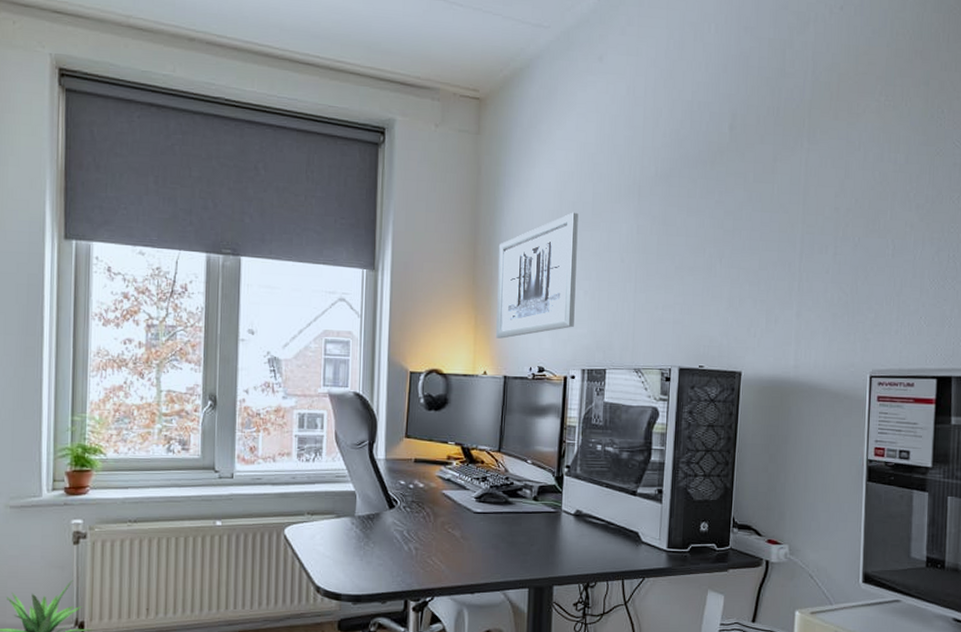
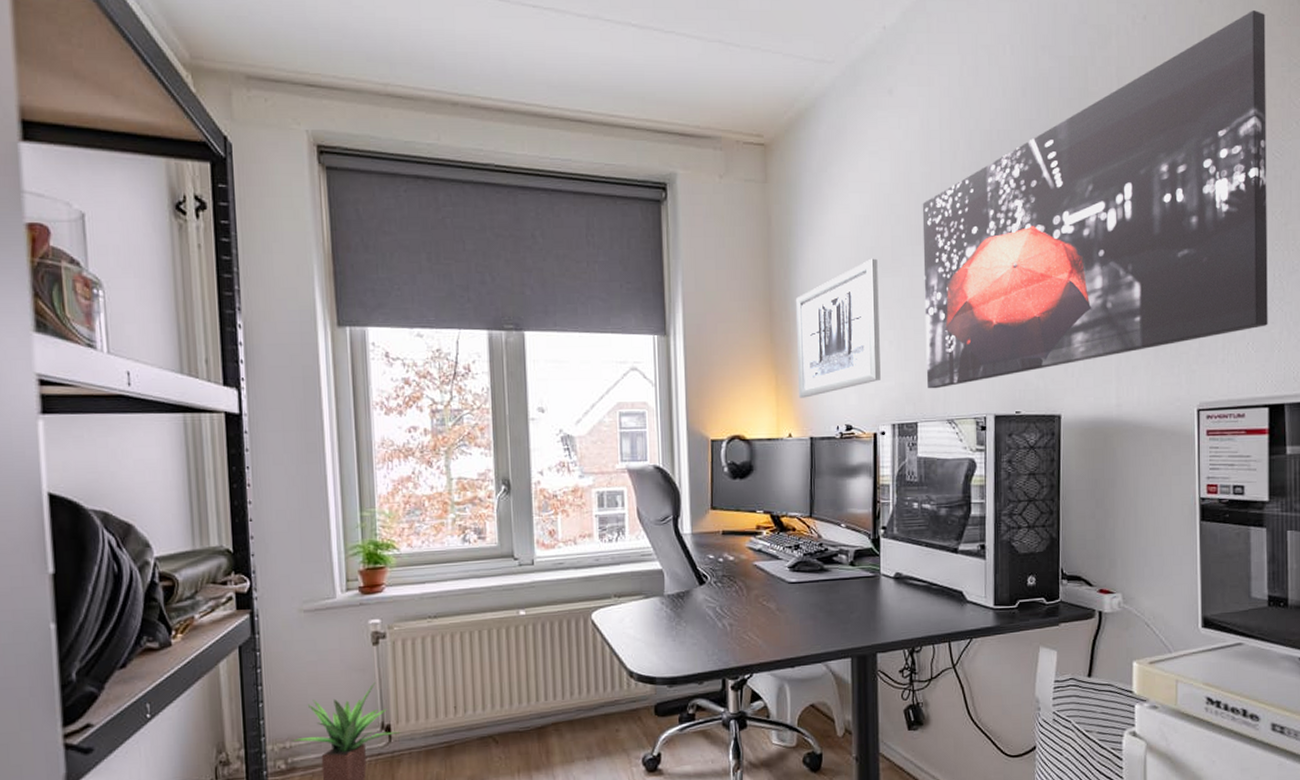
wall art: none [617,9,954,339] -> present [922,10,1268,389]

